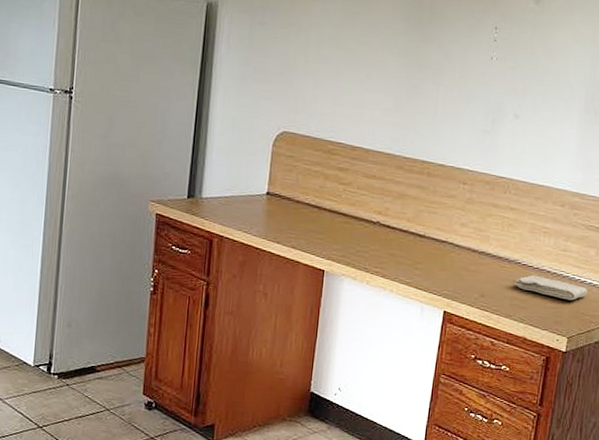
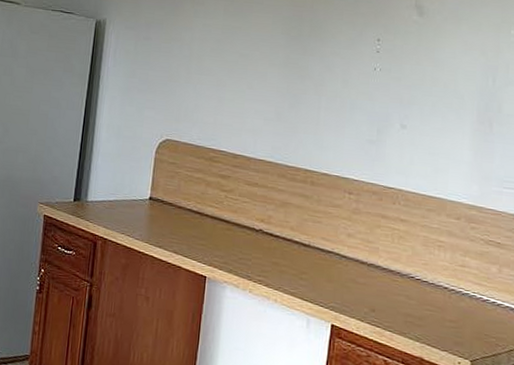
washcloth: present [515,275,588,301] -> none [408,290,491,321]

